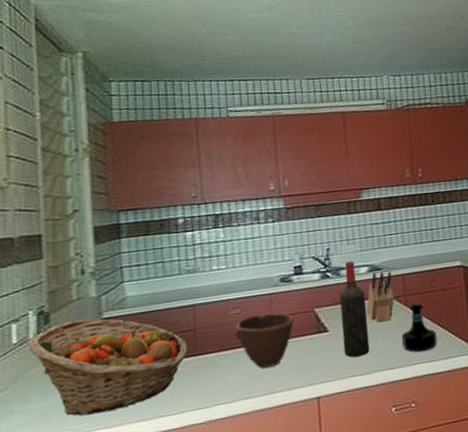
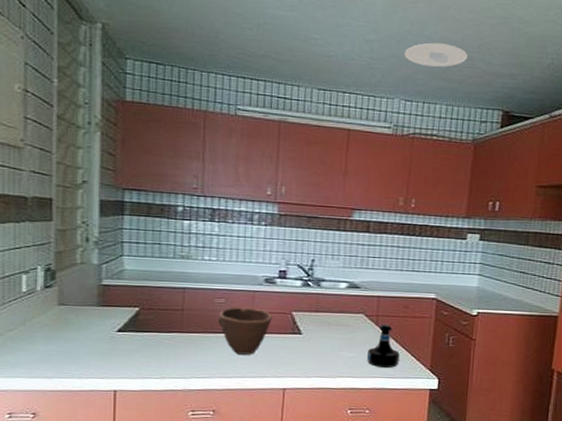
fruit basket: present [28,318,188,416] -> none [35,282,175,365]
wine bottle: present [339,260,370,358] -> none [313,274,341,361]
knife block: present [366,271,395,323] -> none [340,289,369,336]
recessed light: none [384,18,446,42] -> present [404,42,468,67]

